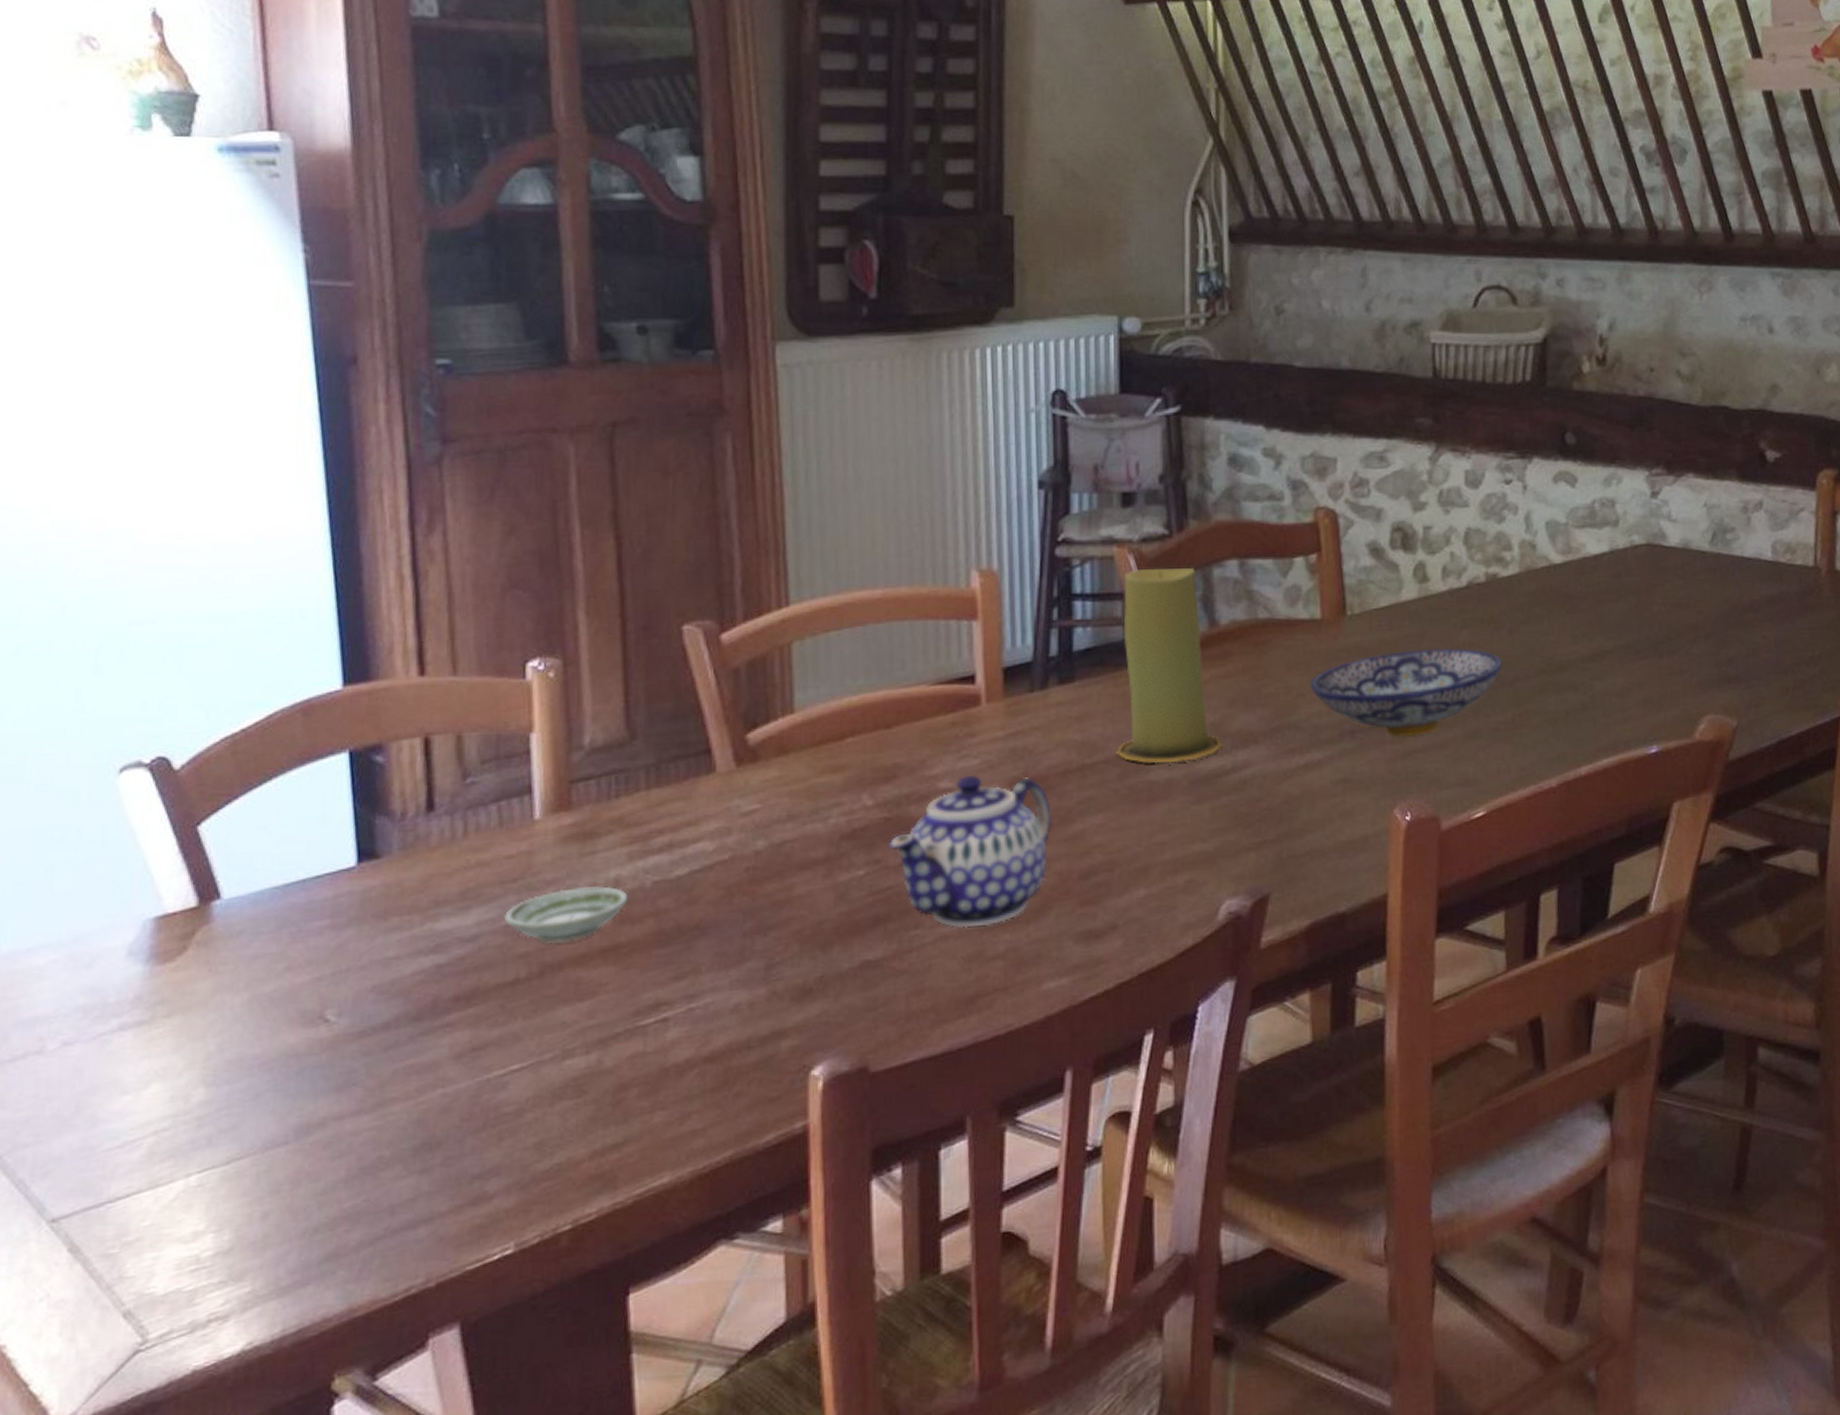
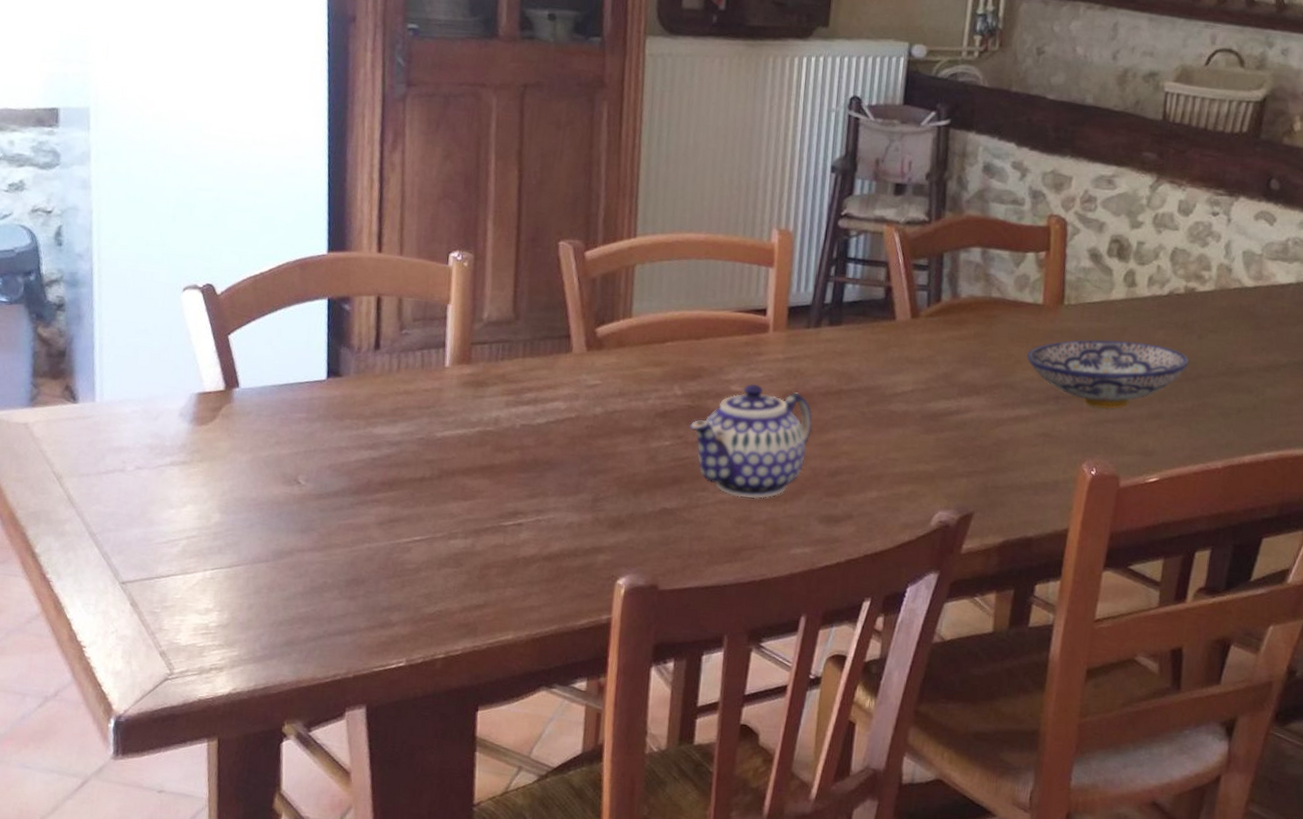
saucer: present [504,886,629,943] -> none [419,420,504,458]
candle: present [1116,567,1223,764] -> none [867,245,951,399]

